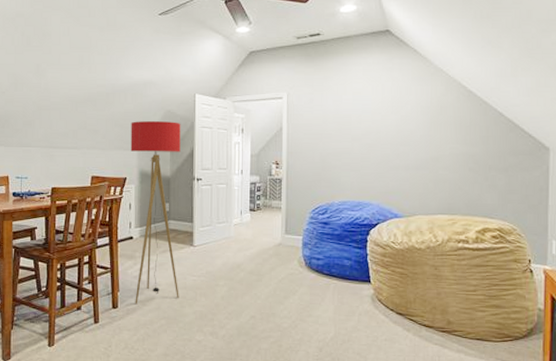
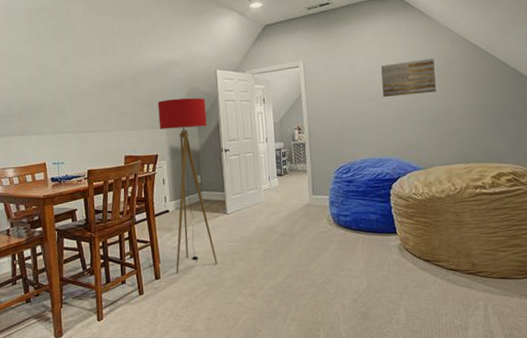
wall art: none [368,101,425,138] -> present [381,58,436,97]

